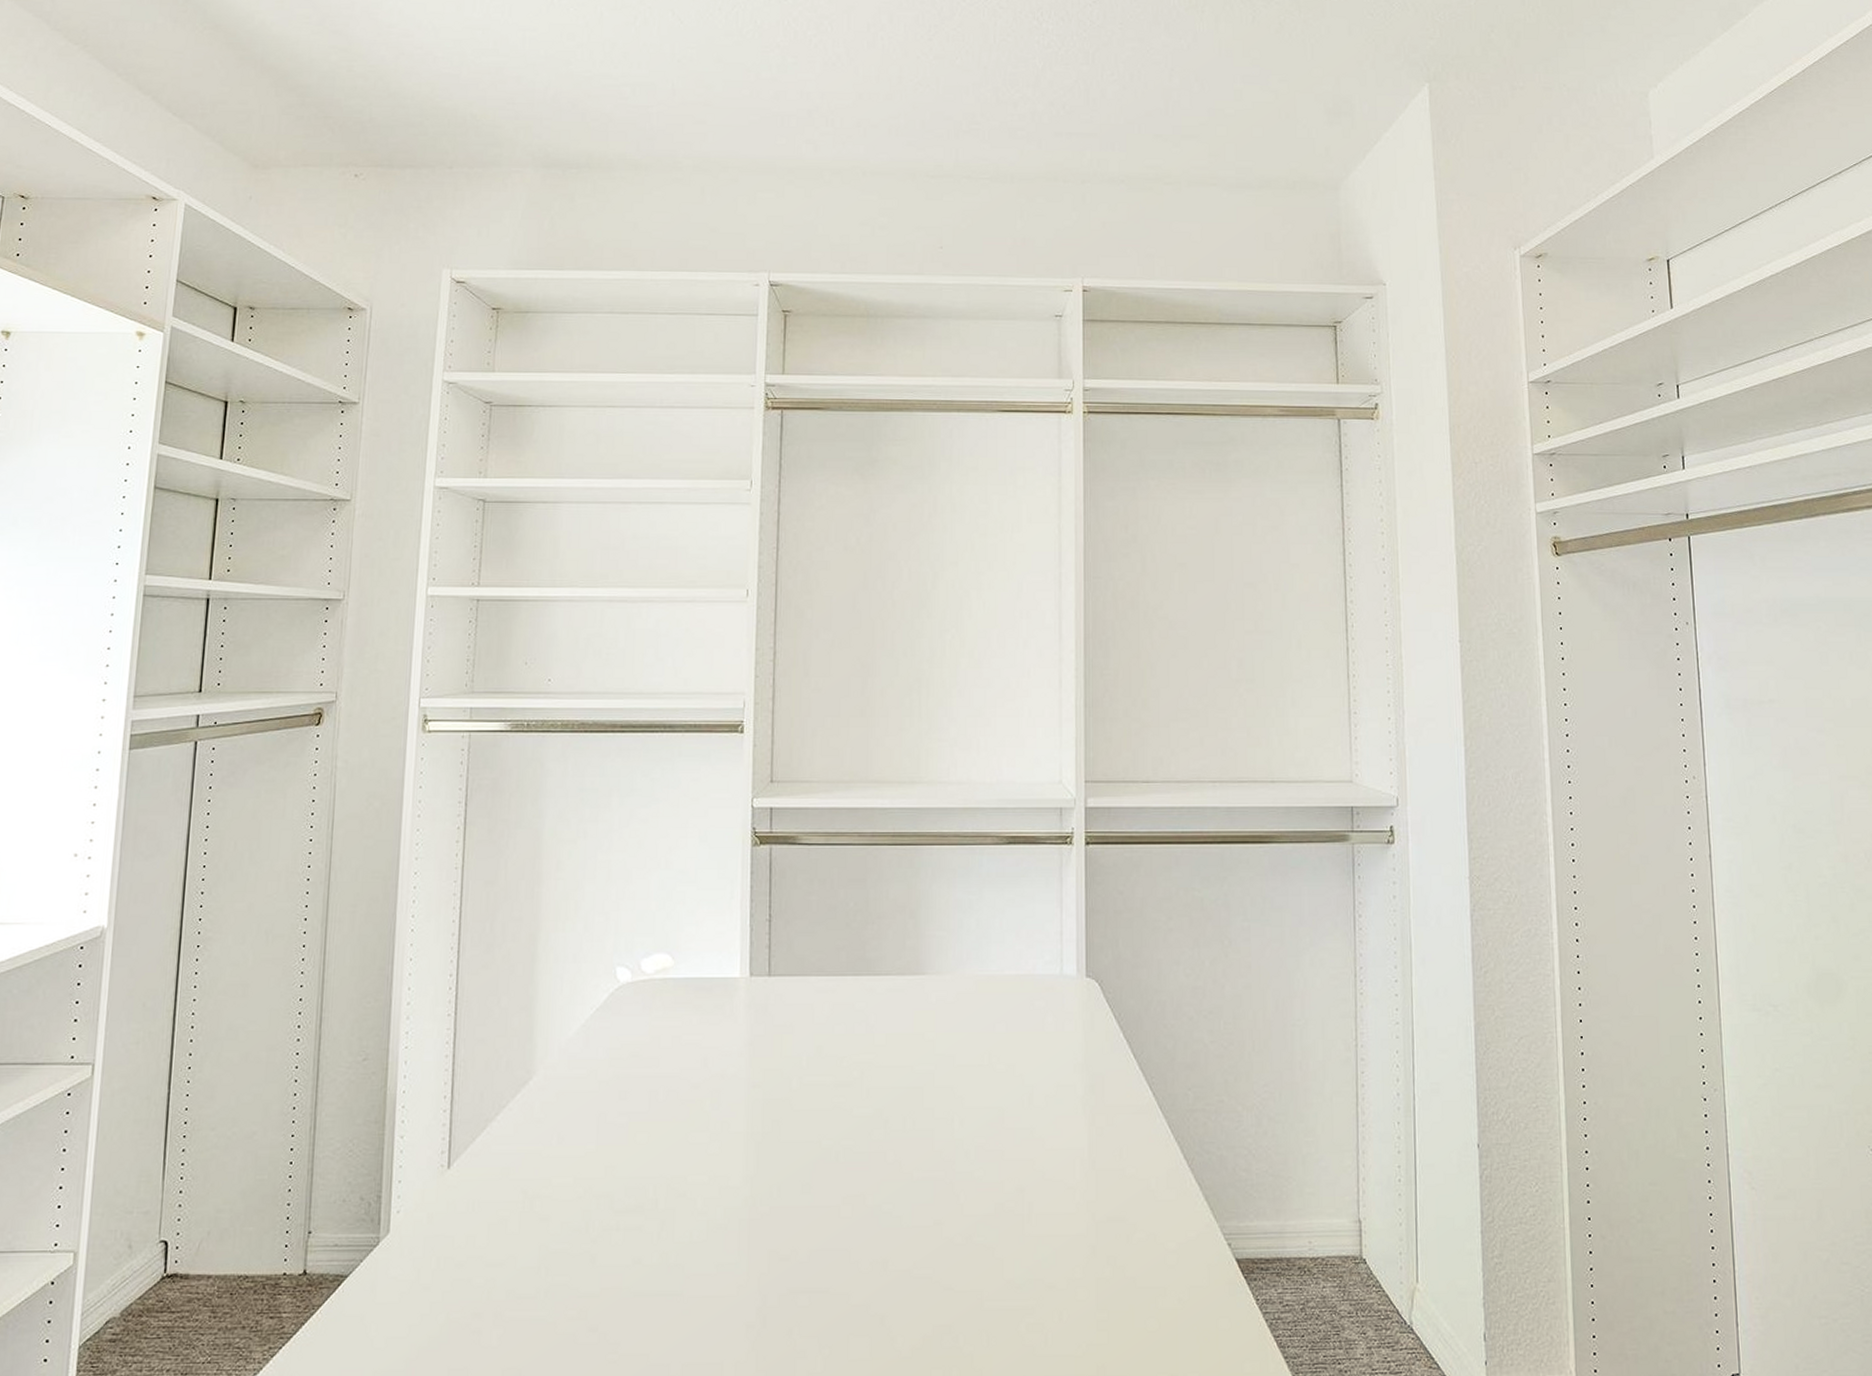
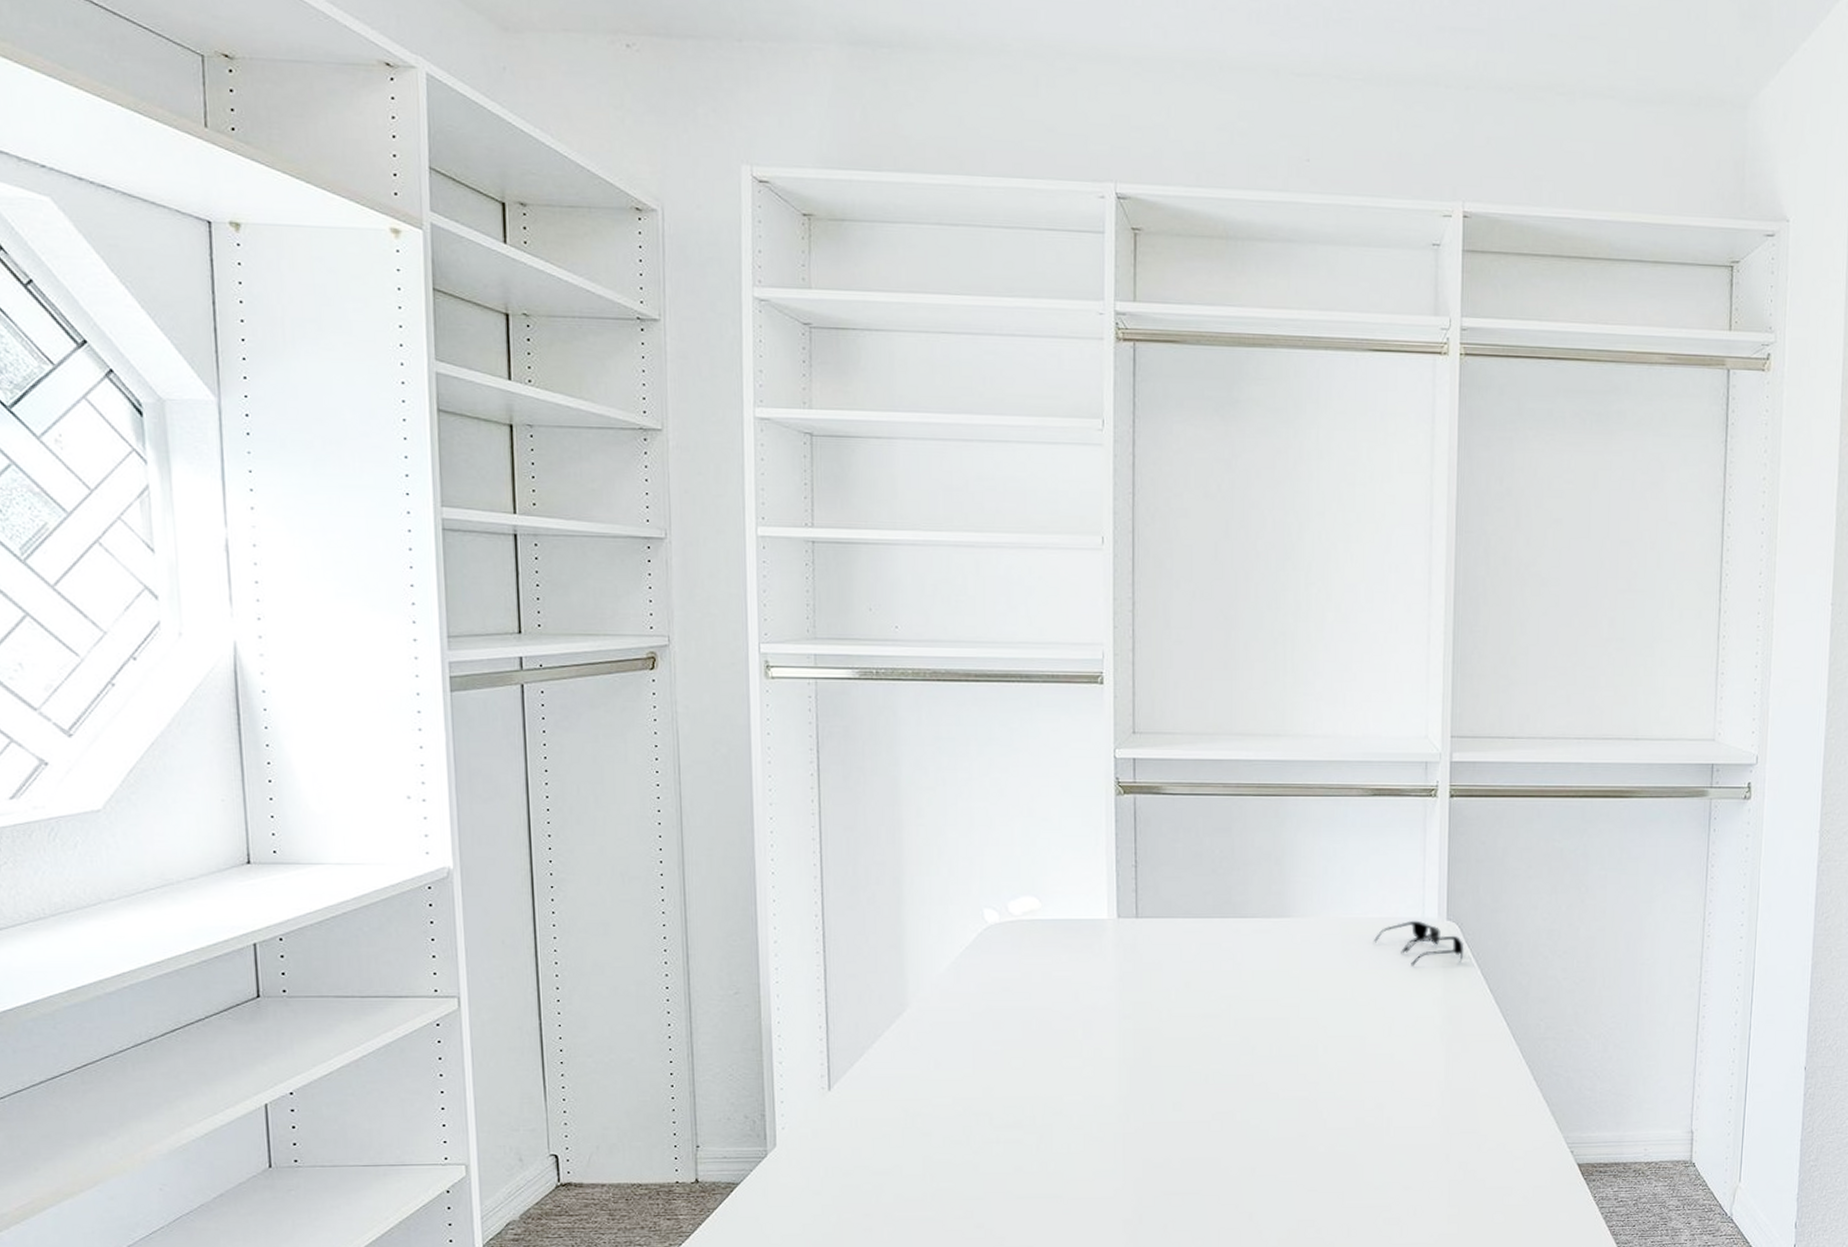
sunglasses: none [1010,977,1105,1029] -> present [1373,920,1464,966]

